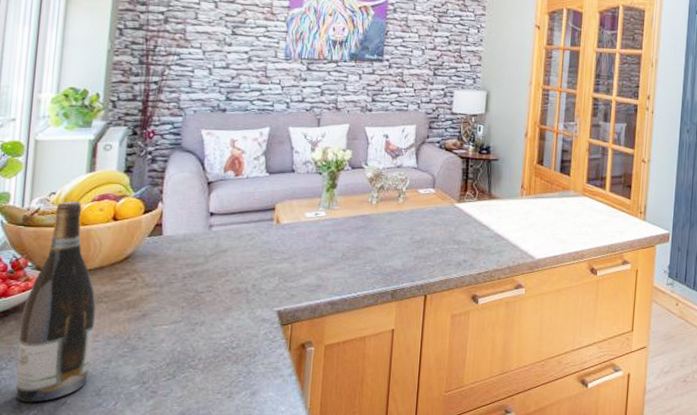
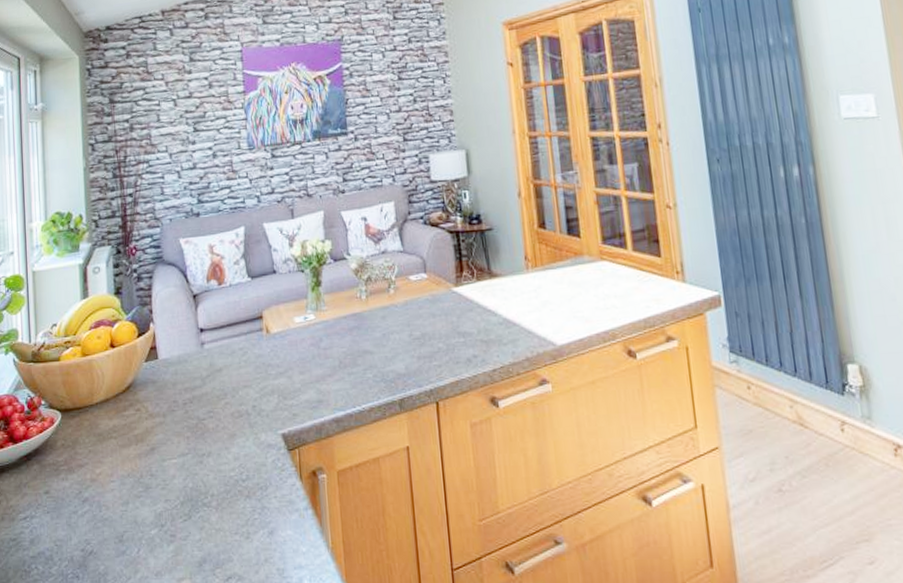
wine bottle: present [16,201,96,403] -> none [42,331,110,553]

